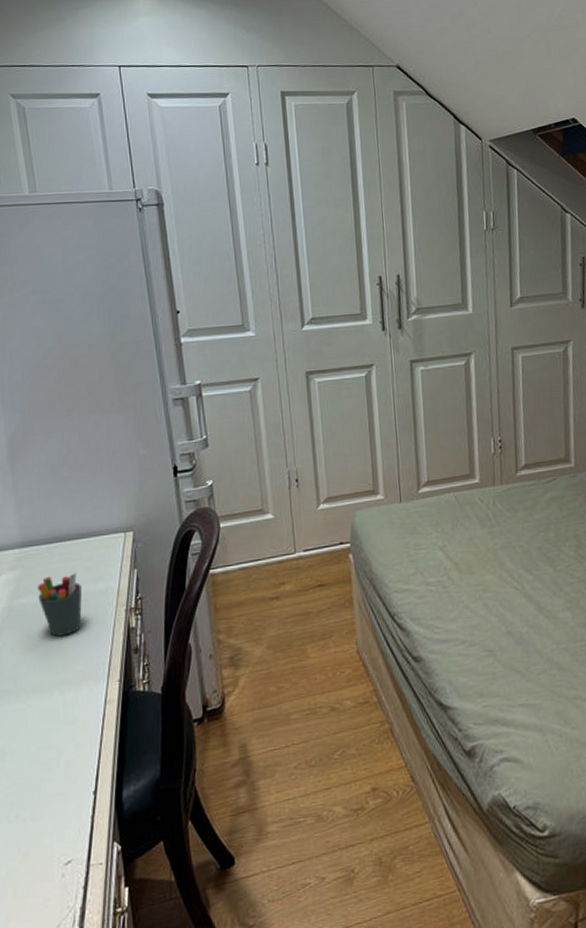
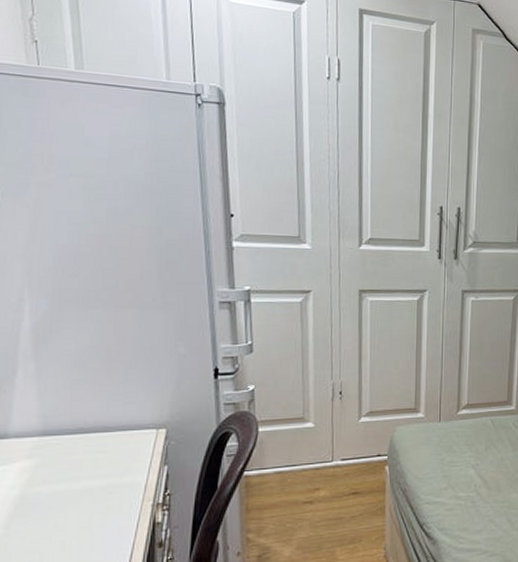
pen holder: present [38,572,83,637] -> none [56,465,107,527]

